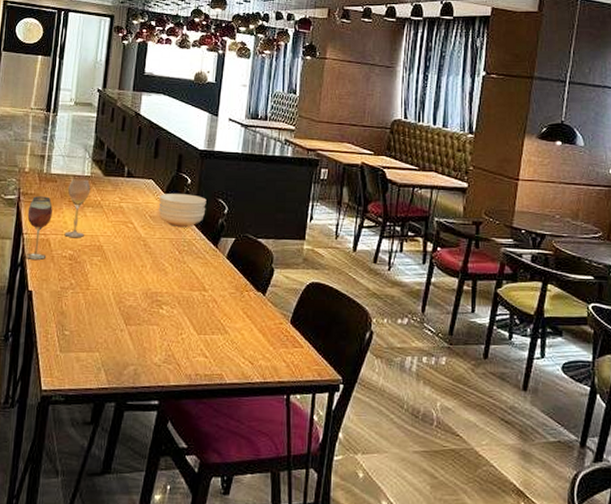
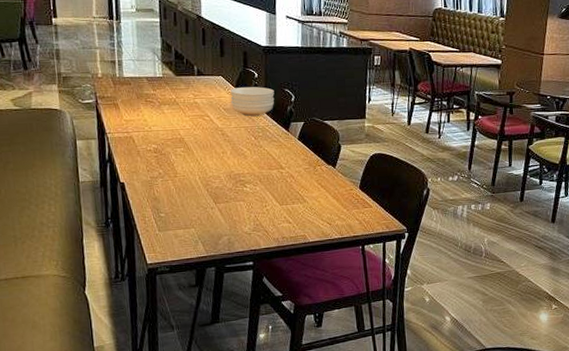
wineglass: present [24,196,53,260] -> none [107,98,132,155]
wineglass: present [64,178,91,238] -> none [143,79,165,134]

